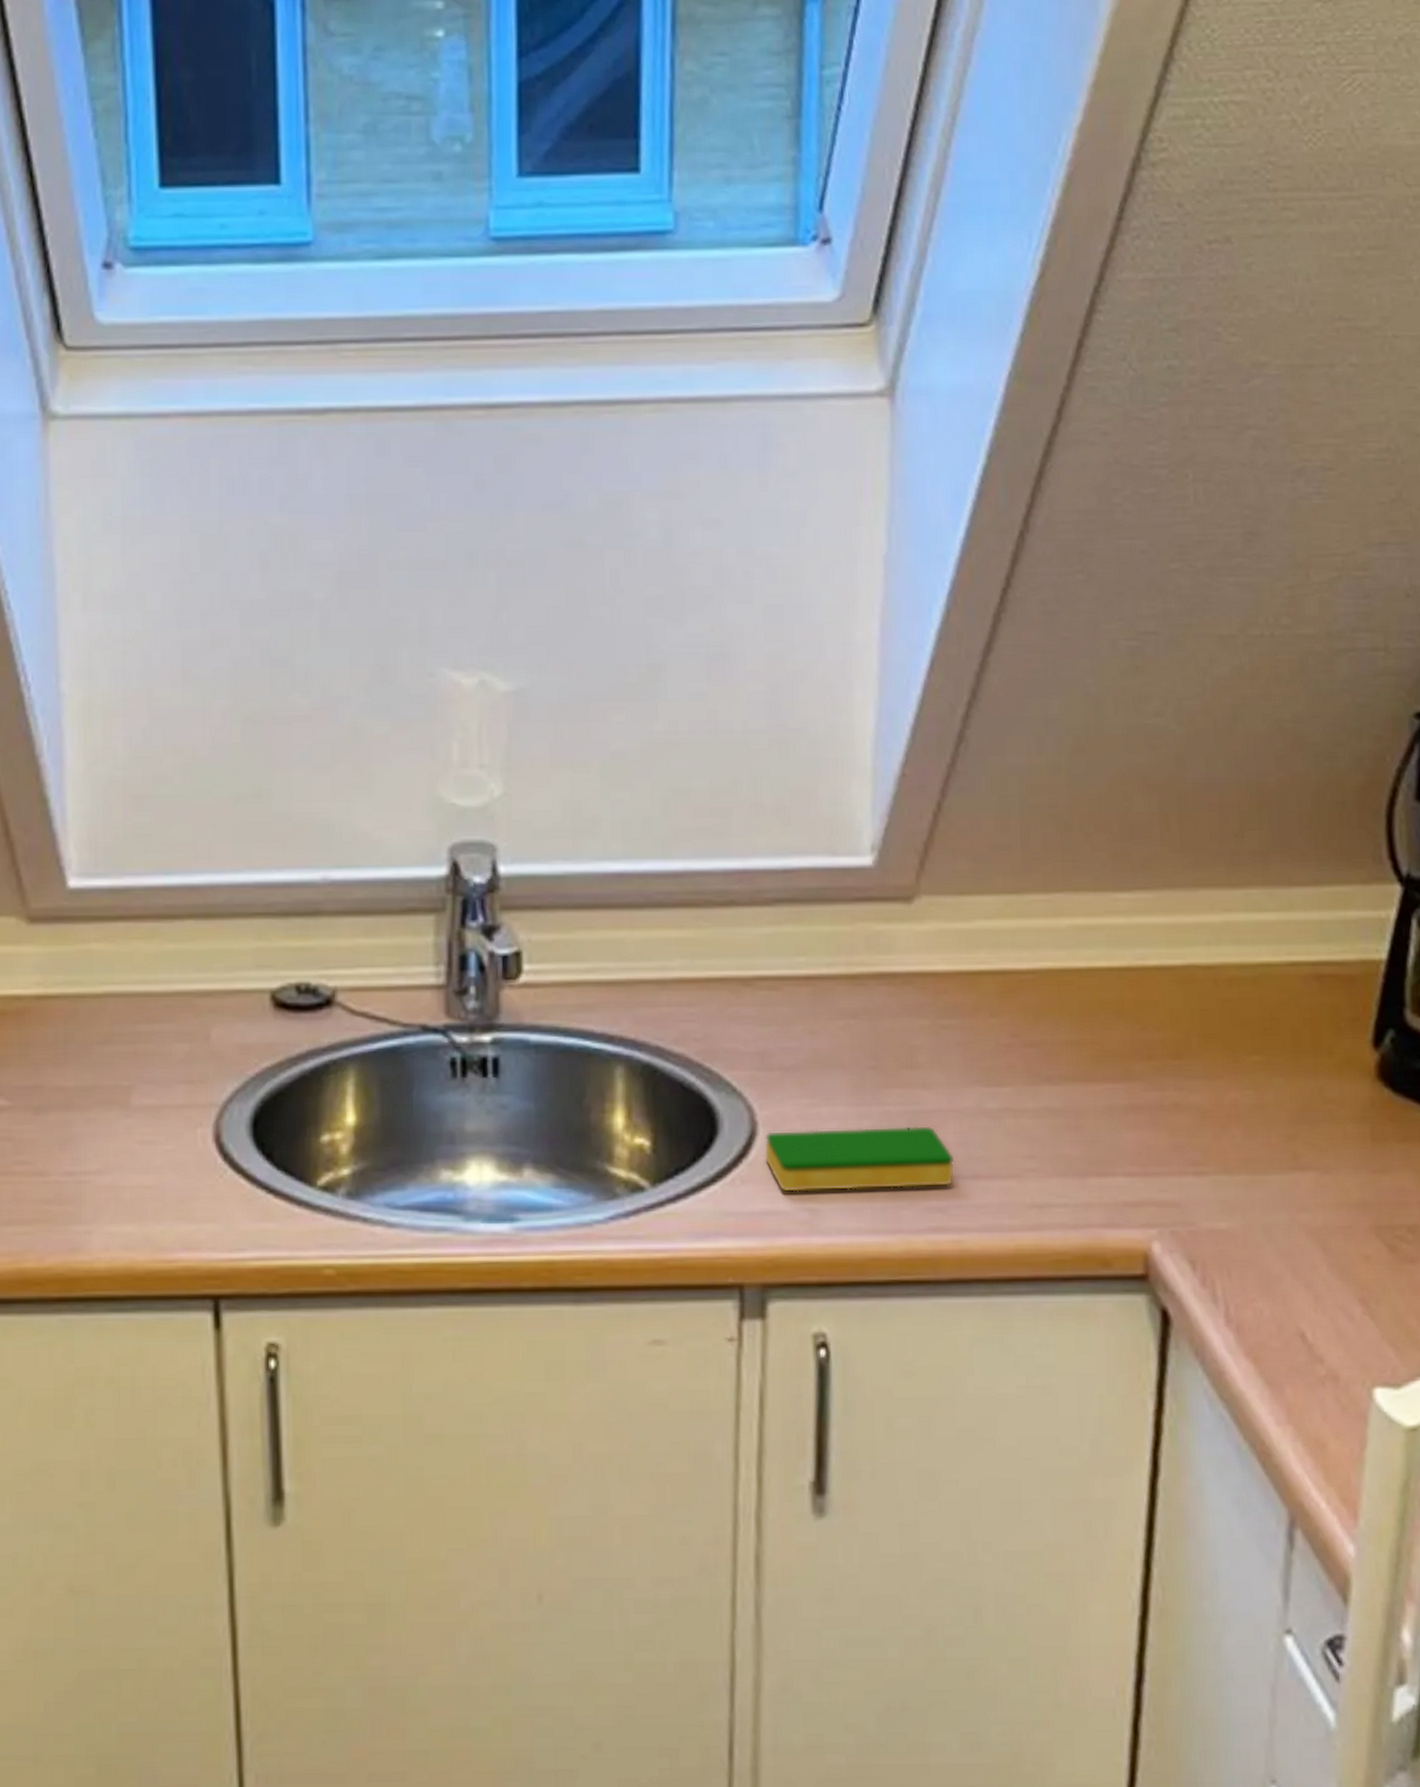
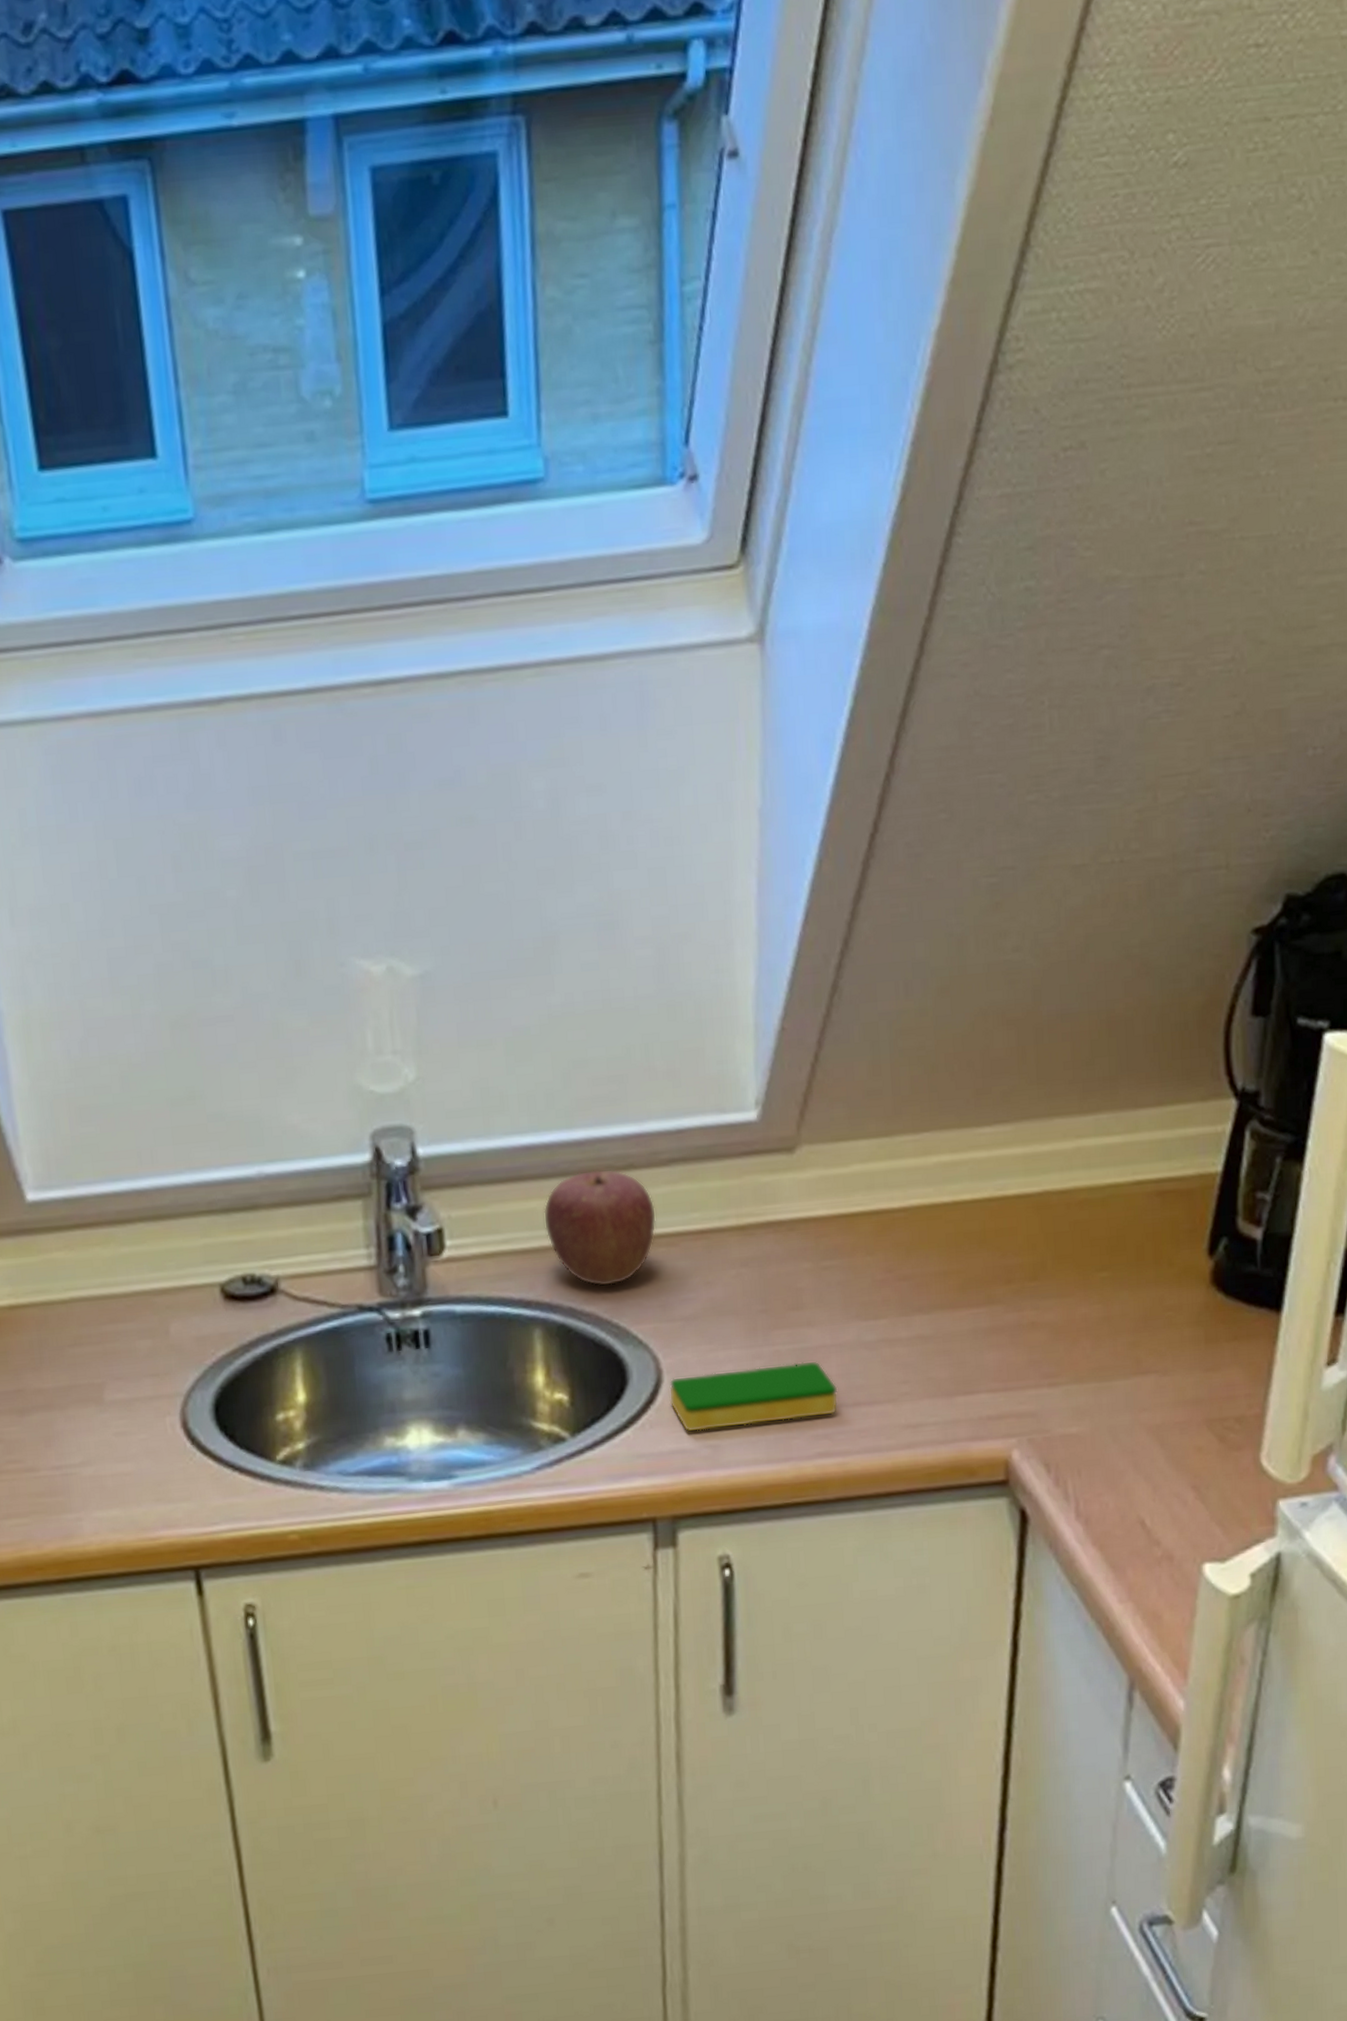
apple: none [633,903,757,1027] -> present [543,1169,656,1287]

